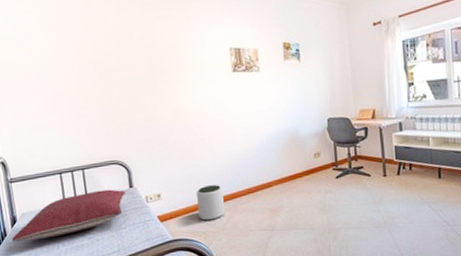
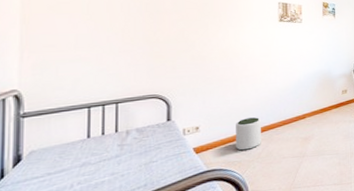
pillow: present [12,189,126,241] -> none [10,123,163,183]

